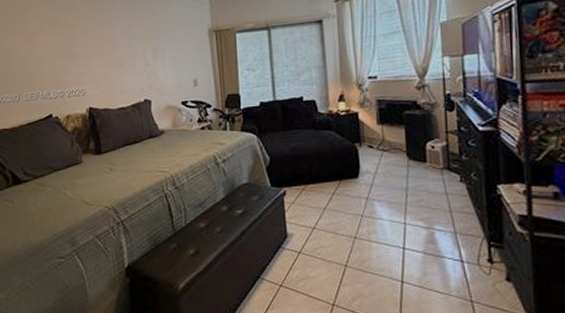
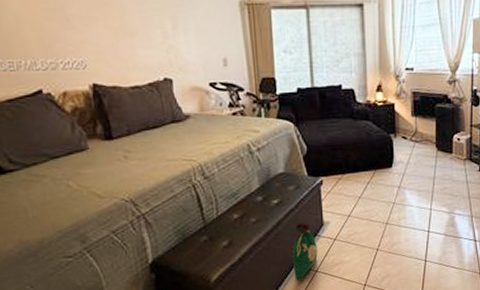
bag: none [255,234,282,296] -> present [292,223,318,282]

